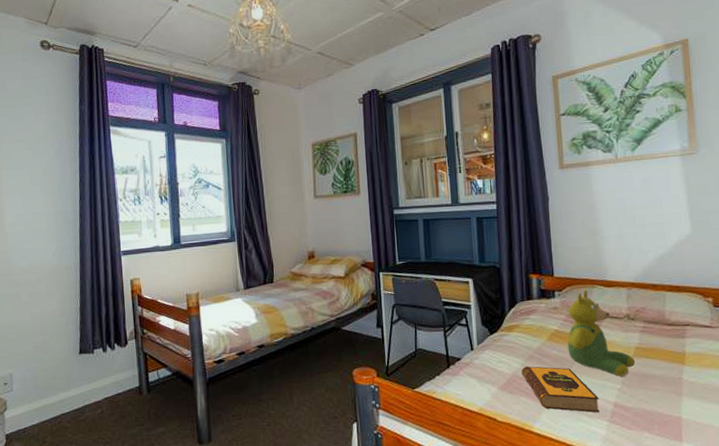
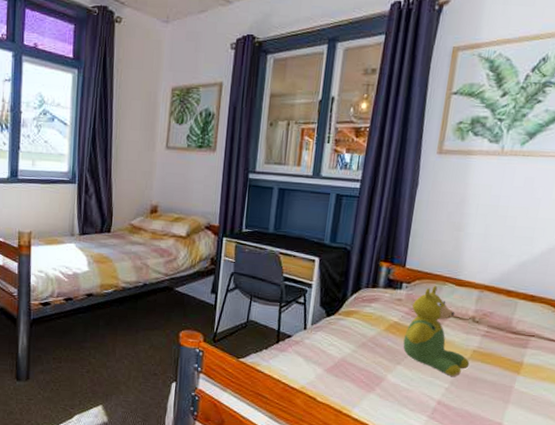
hardback book: present [521,365,600,413] -> none [350,352,424,408]

